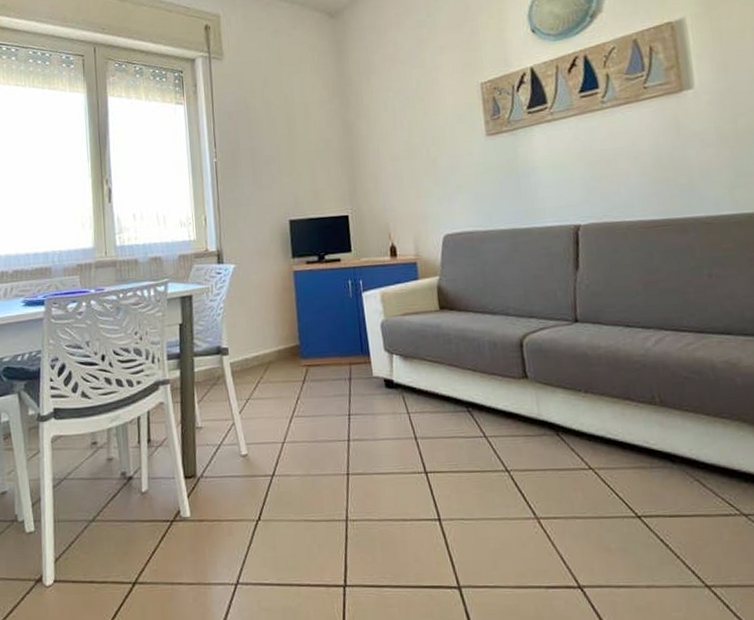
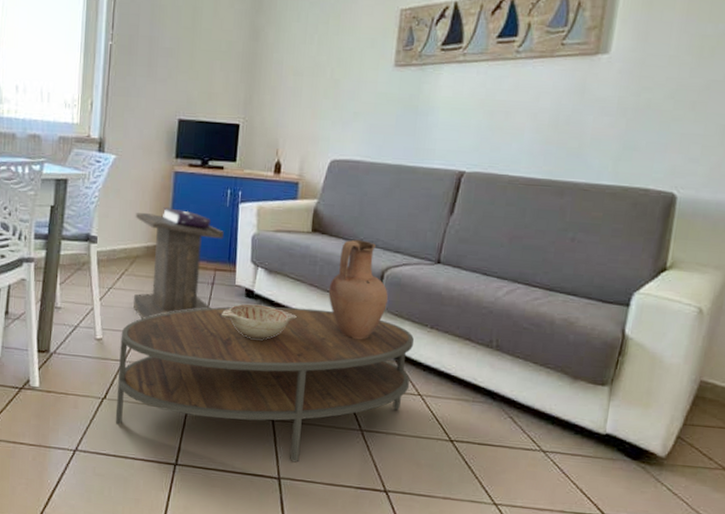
lectern: none [262,307,353,428] -> present [133,207,224,320]
coffee table: none [265,389,577,566] -> present [115,306,414,463]
decorative bowl: none [365,393,442,432] -> present [222,303,297,340]
vase: none [468,310,533,417] -> present [328,239,388,340]

